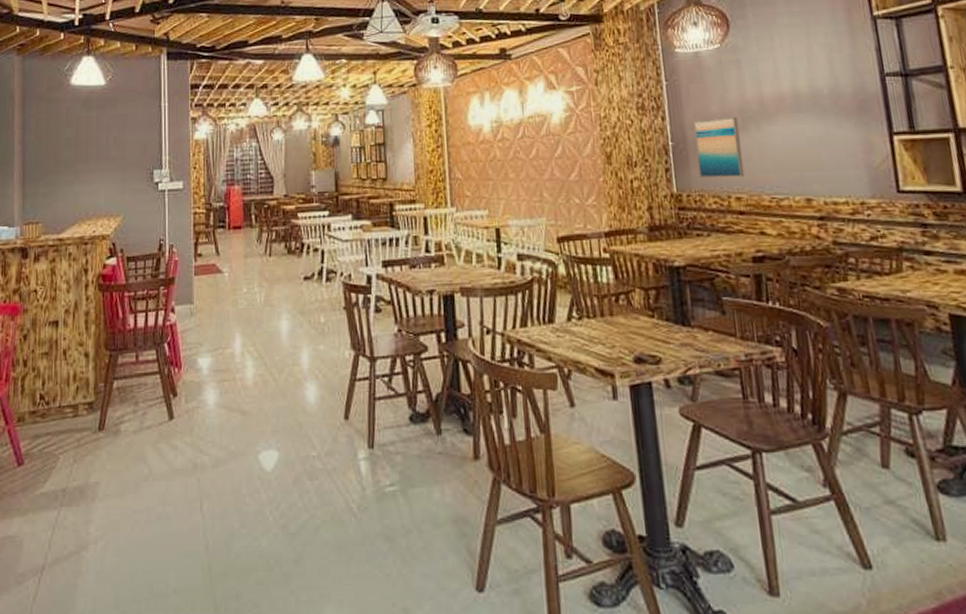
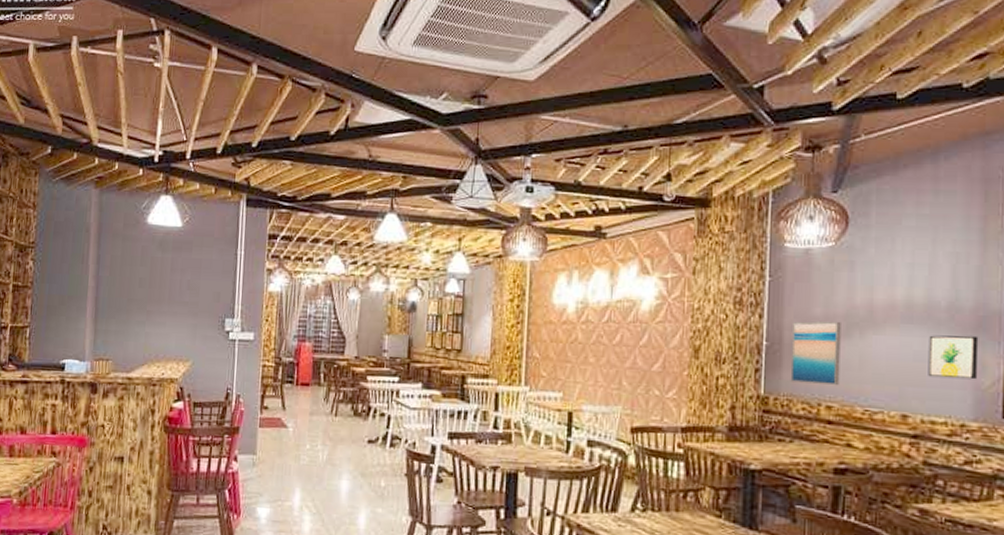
wall art: none [818,118,867,161] -> present [928,335,979,380]

